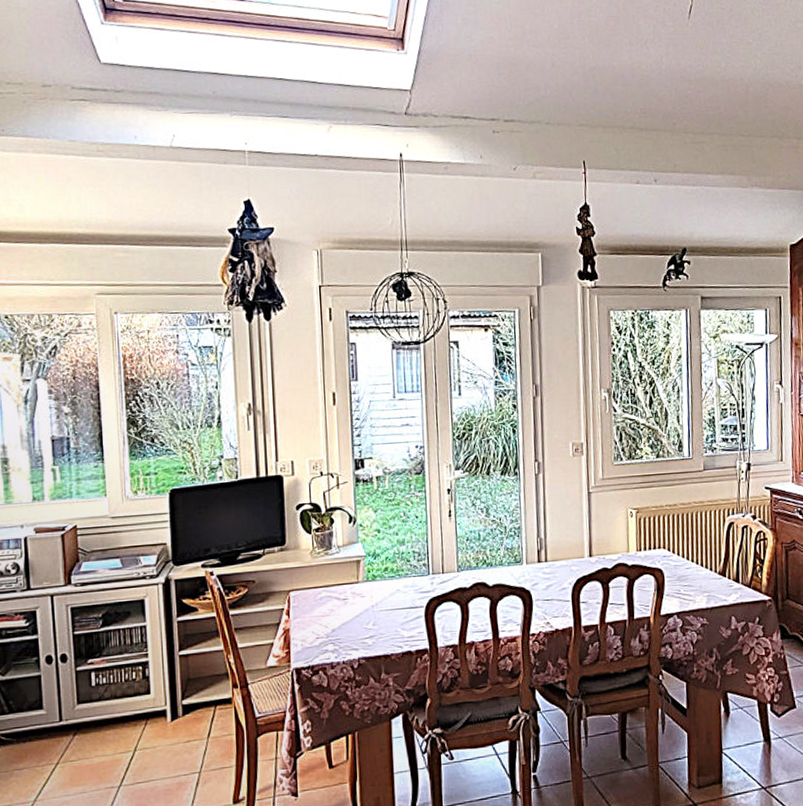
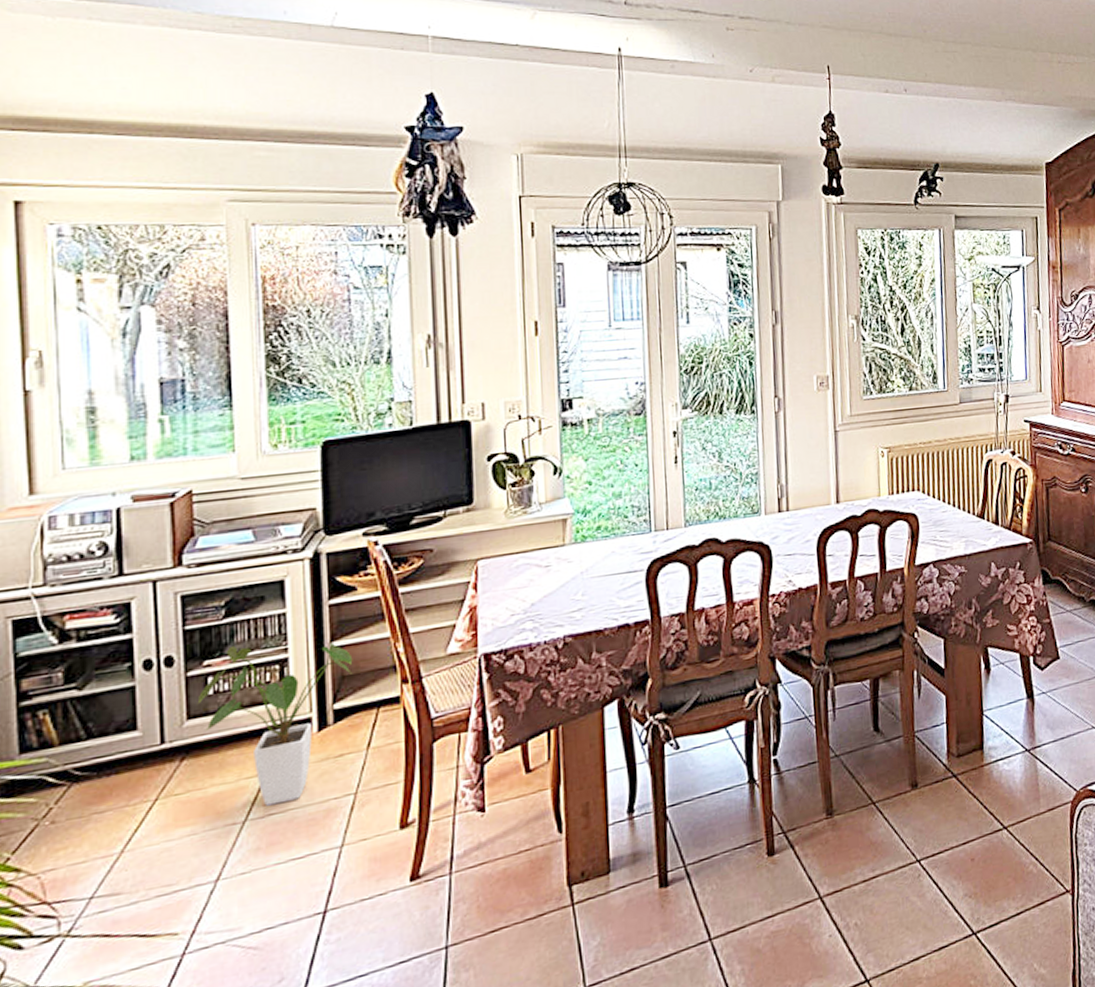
house plant: none [85,649,196,776] -> present [199,642,353,806]

